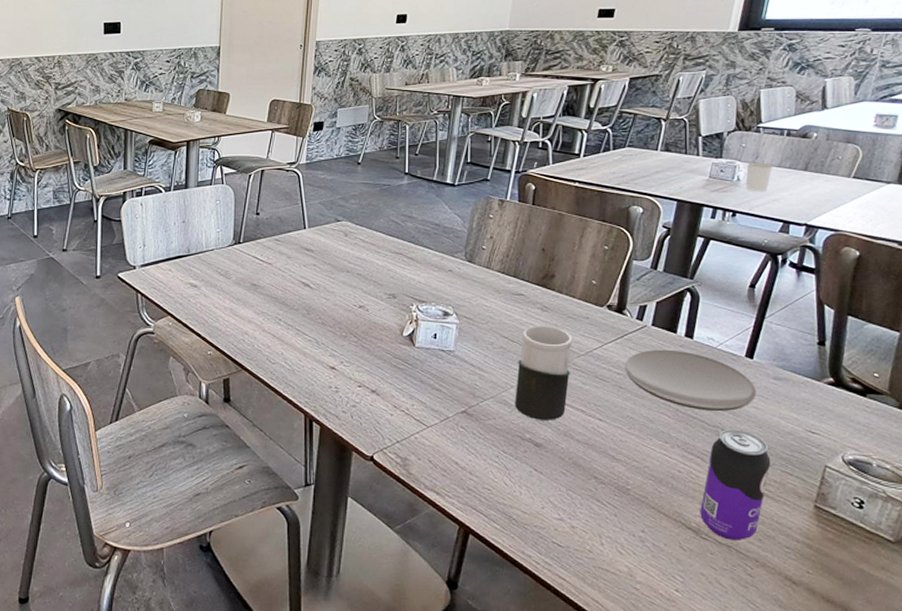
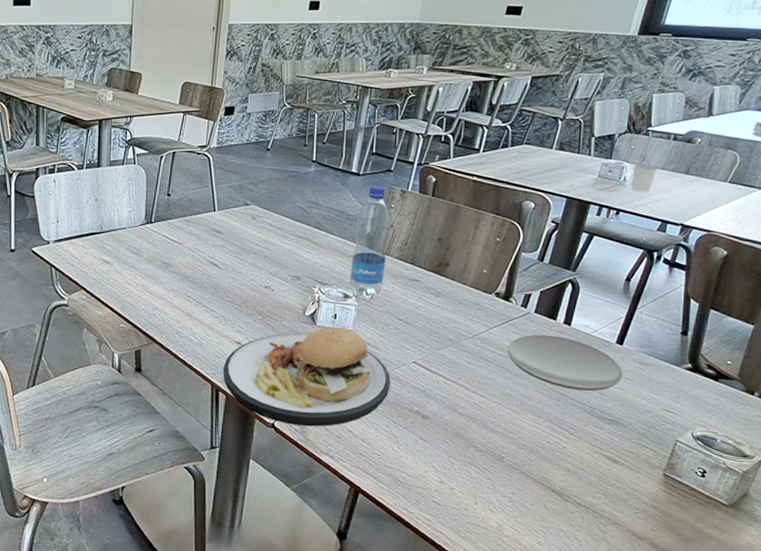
plate: none [316,322,498,459] -> present [223,303,391,427]
bottle: none [449,196,490,316] -> present [349,185,391,299]
cup: present [515,325,572,420] -> none [406,309,461,395]
soda can: present [700,428,771,540] -> none [564,406,630,502]

